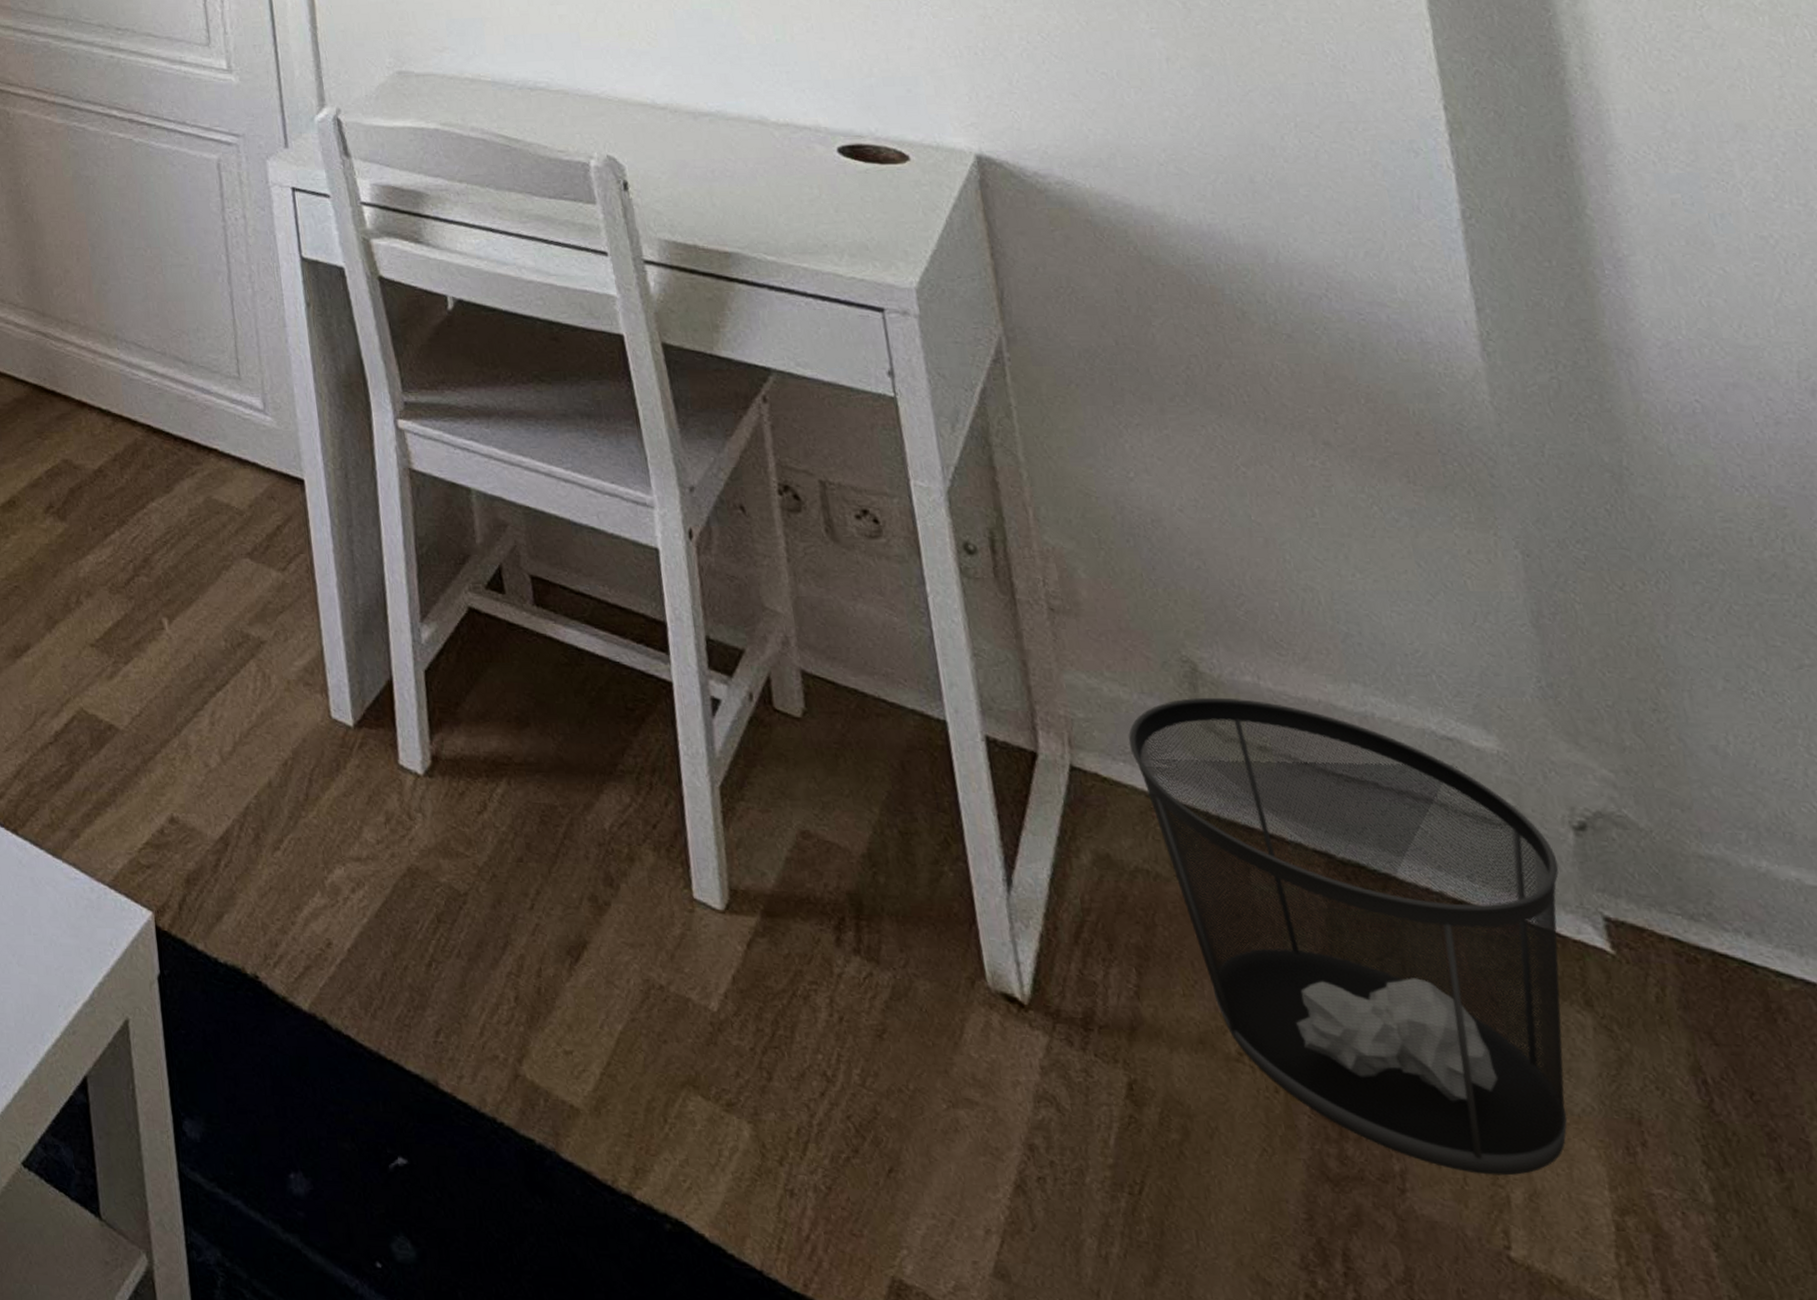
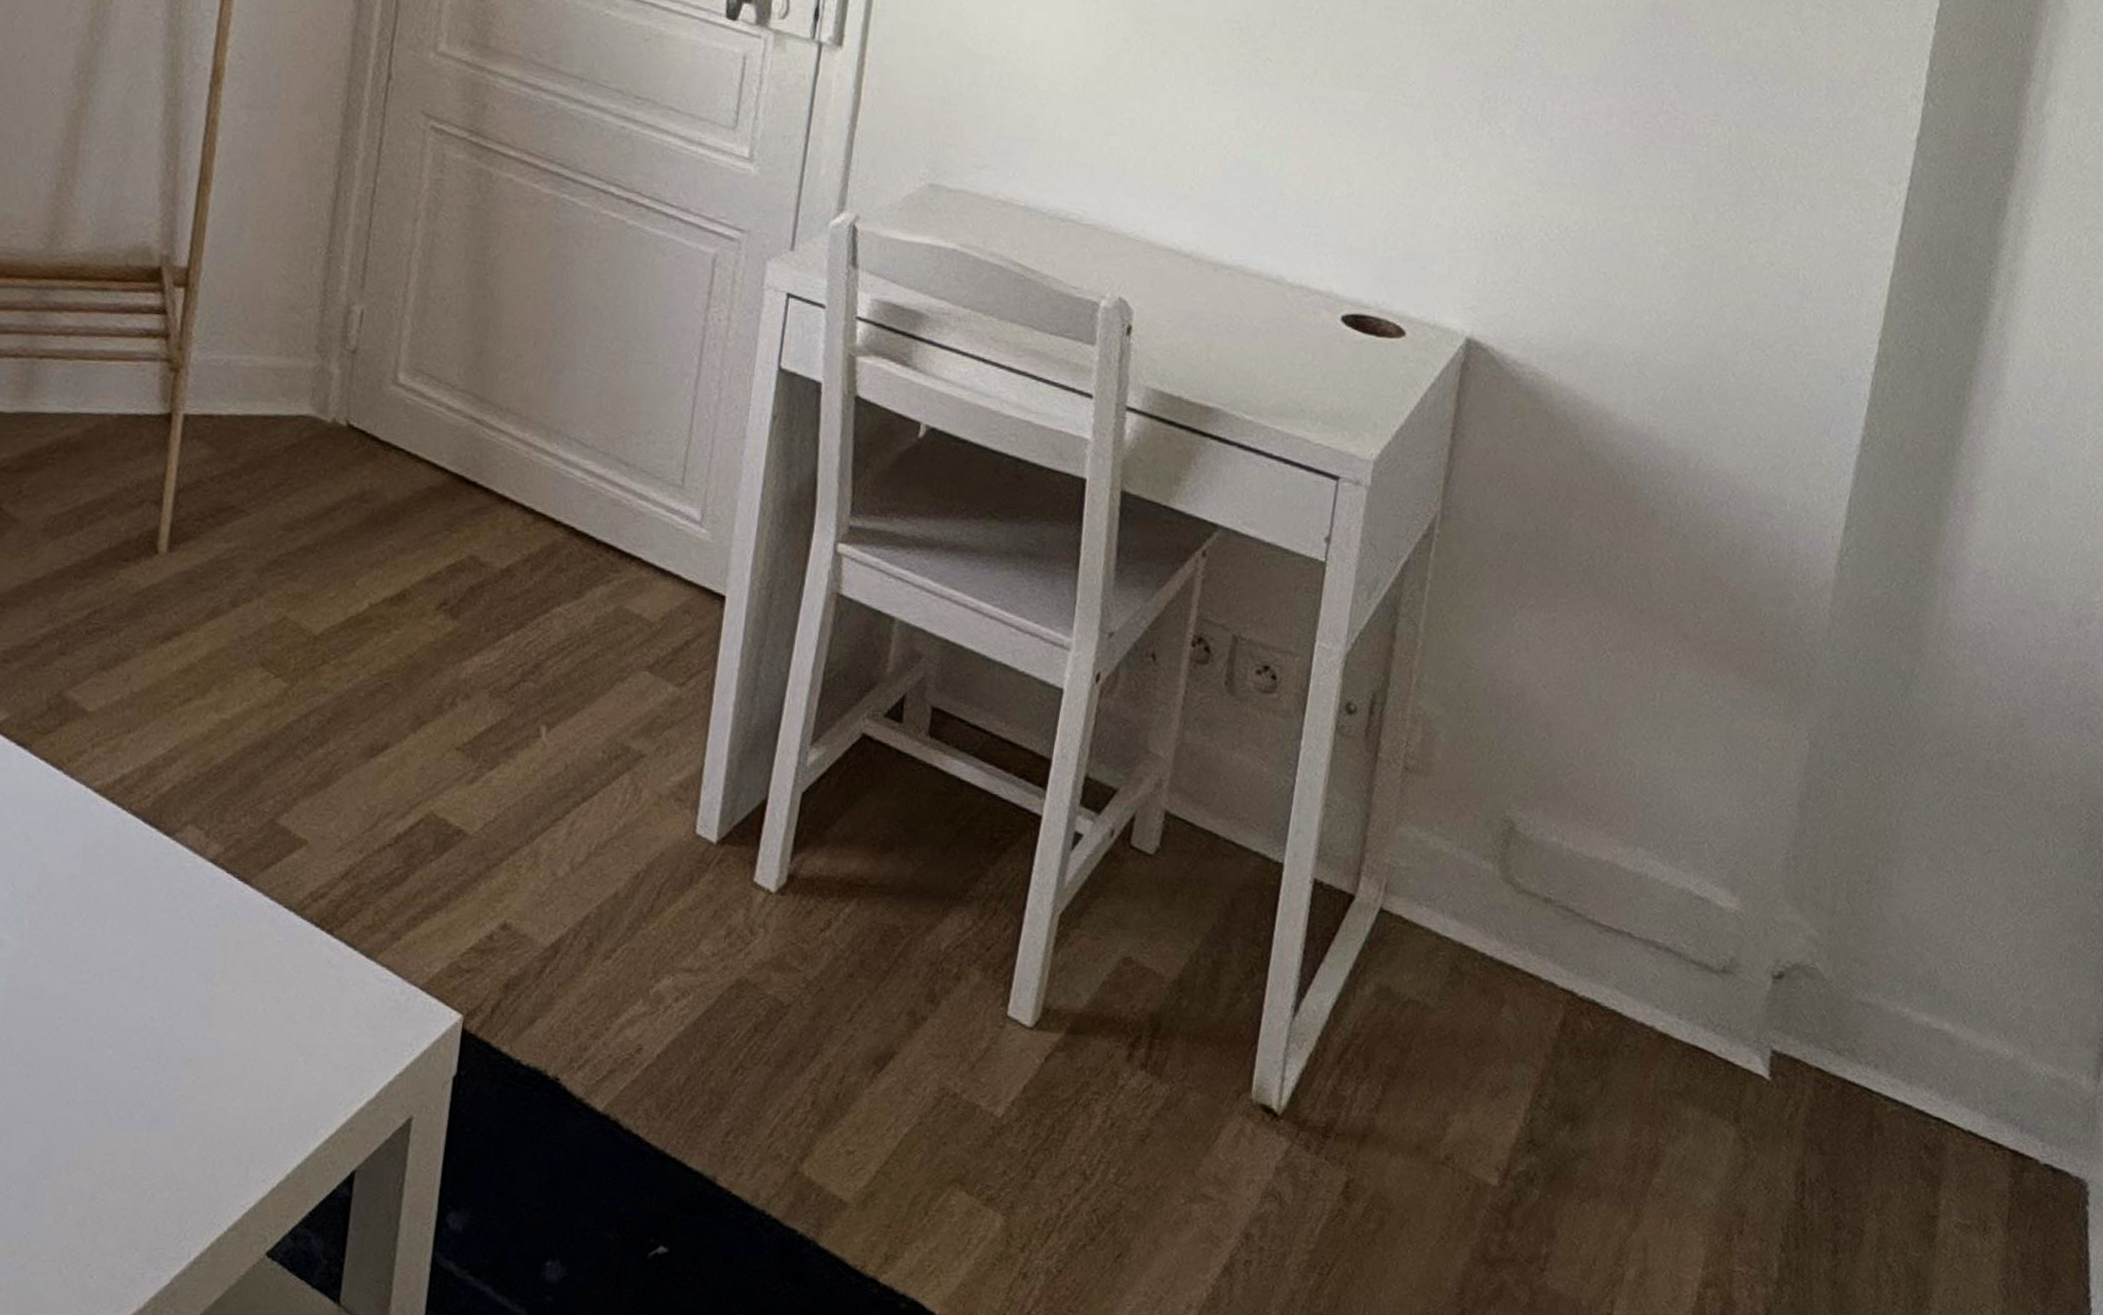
waste bin: present [1128,697,1567,1176] -> none [1436,853,1752,1257]

